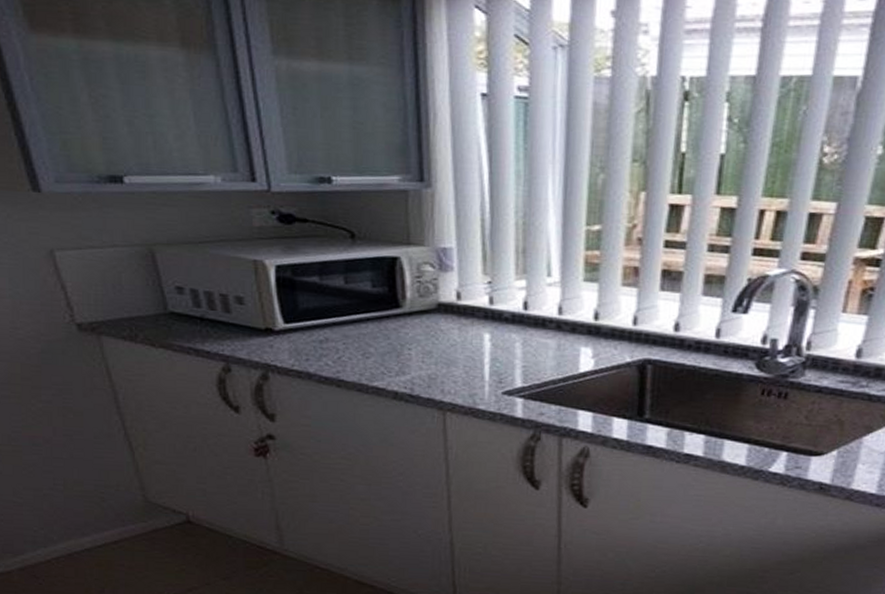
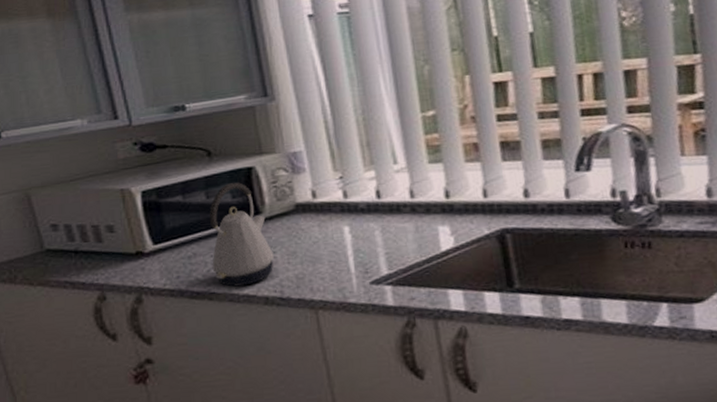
kettle: none [343,271,408,378] -> present [210,182,274,287]

